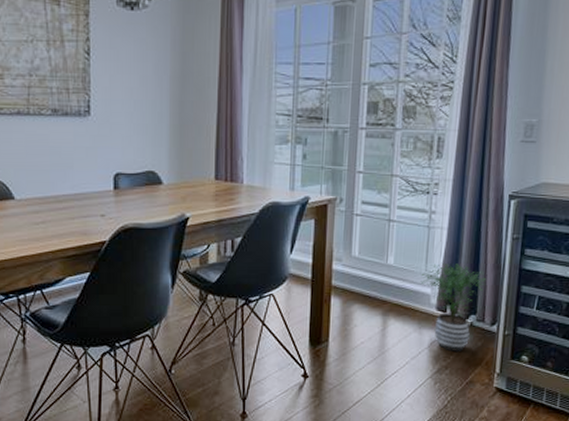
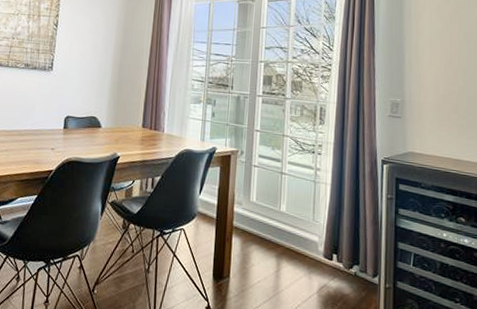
potted plant: present [420,262,486,353] -> none [309,214,367,301]

